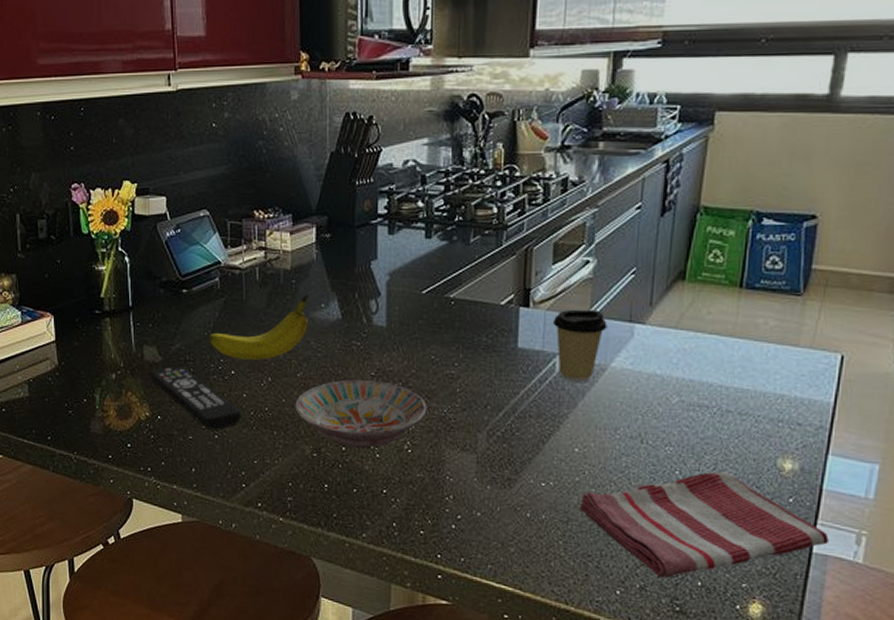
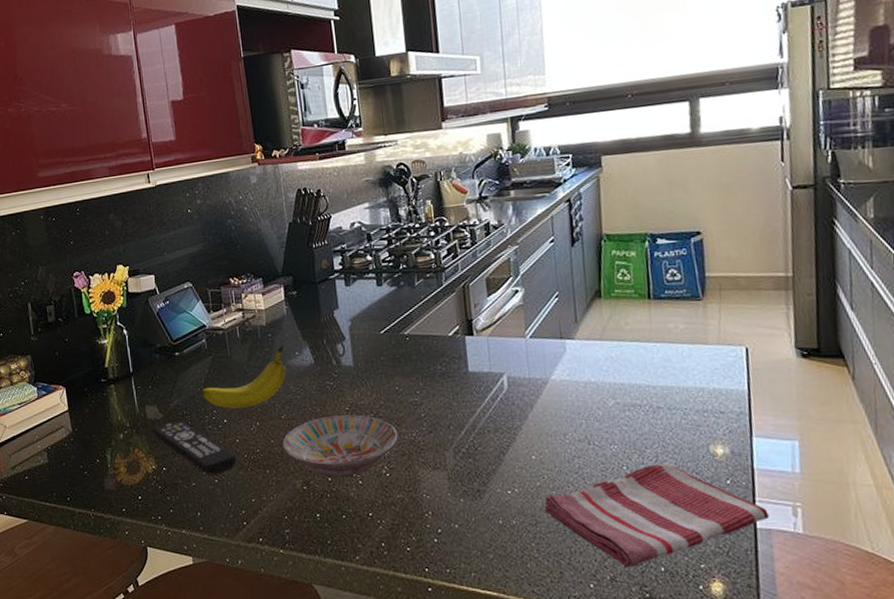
coffee cup: present [552,309,607,384] -> none [495,331,543,398]

